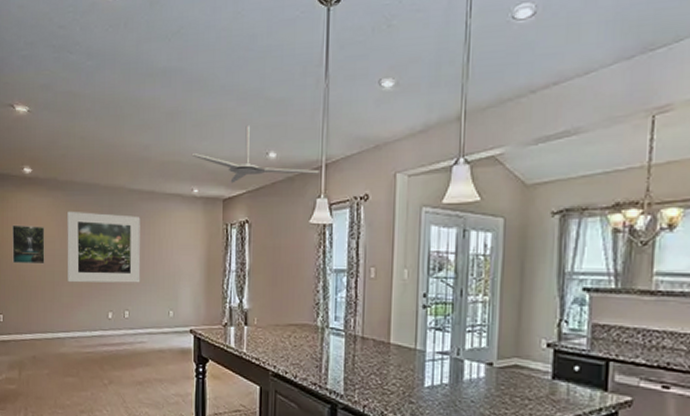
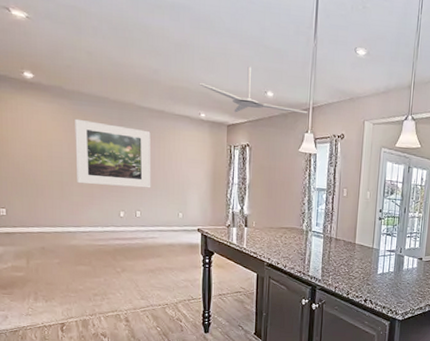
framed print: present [12,224,45,265] -> none [13,125,52,166]

